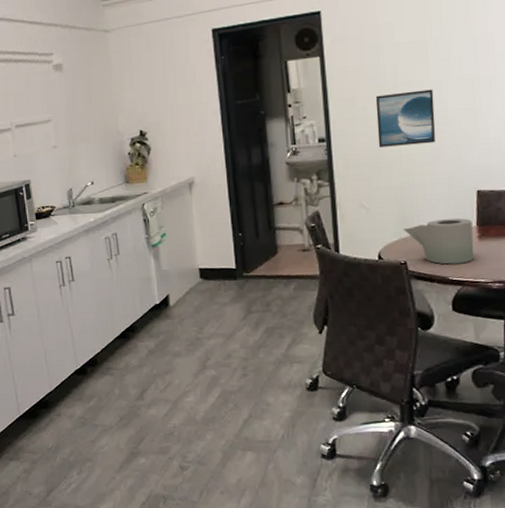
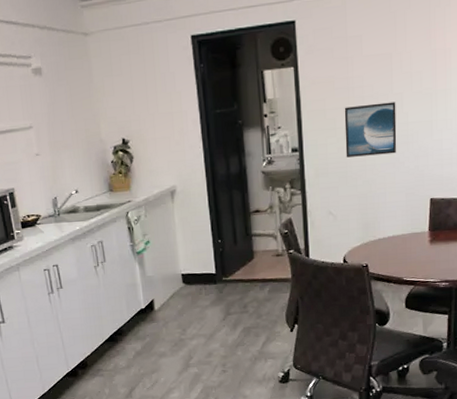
toilet paper roll: present [402,218,475,265] -> none [365,224,426,267]

